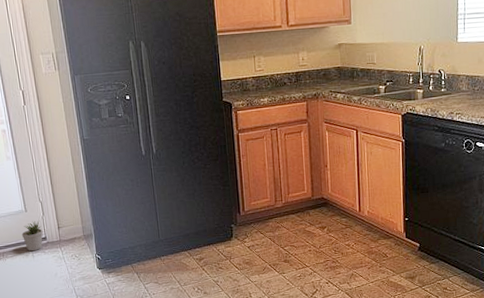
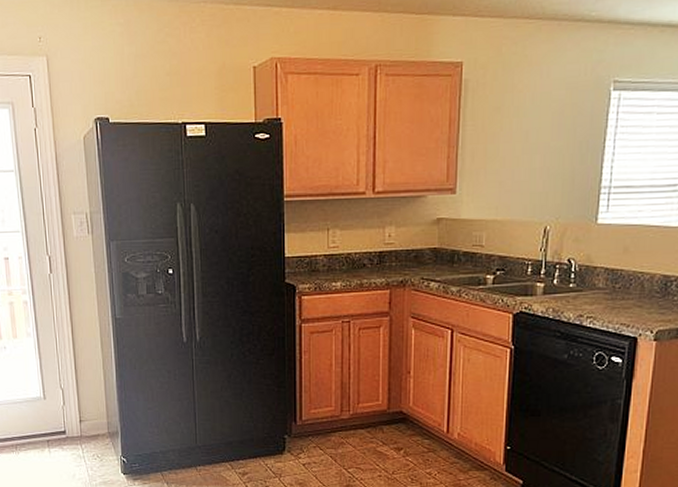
potted plant: present [21,221,43,252] -> none [38,411,63,446]

